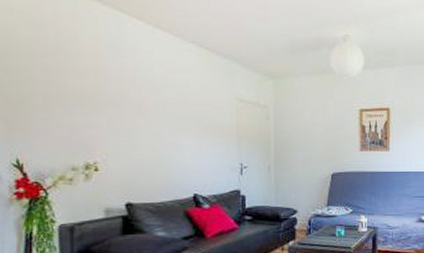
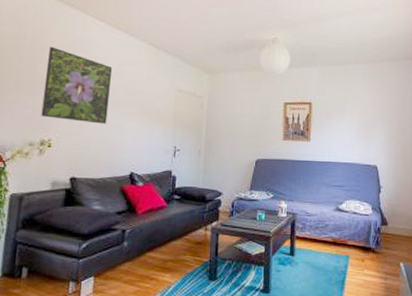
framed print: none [79,52,160,142] -> present [41,46,113,124]

